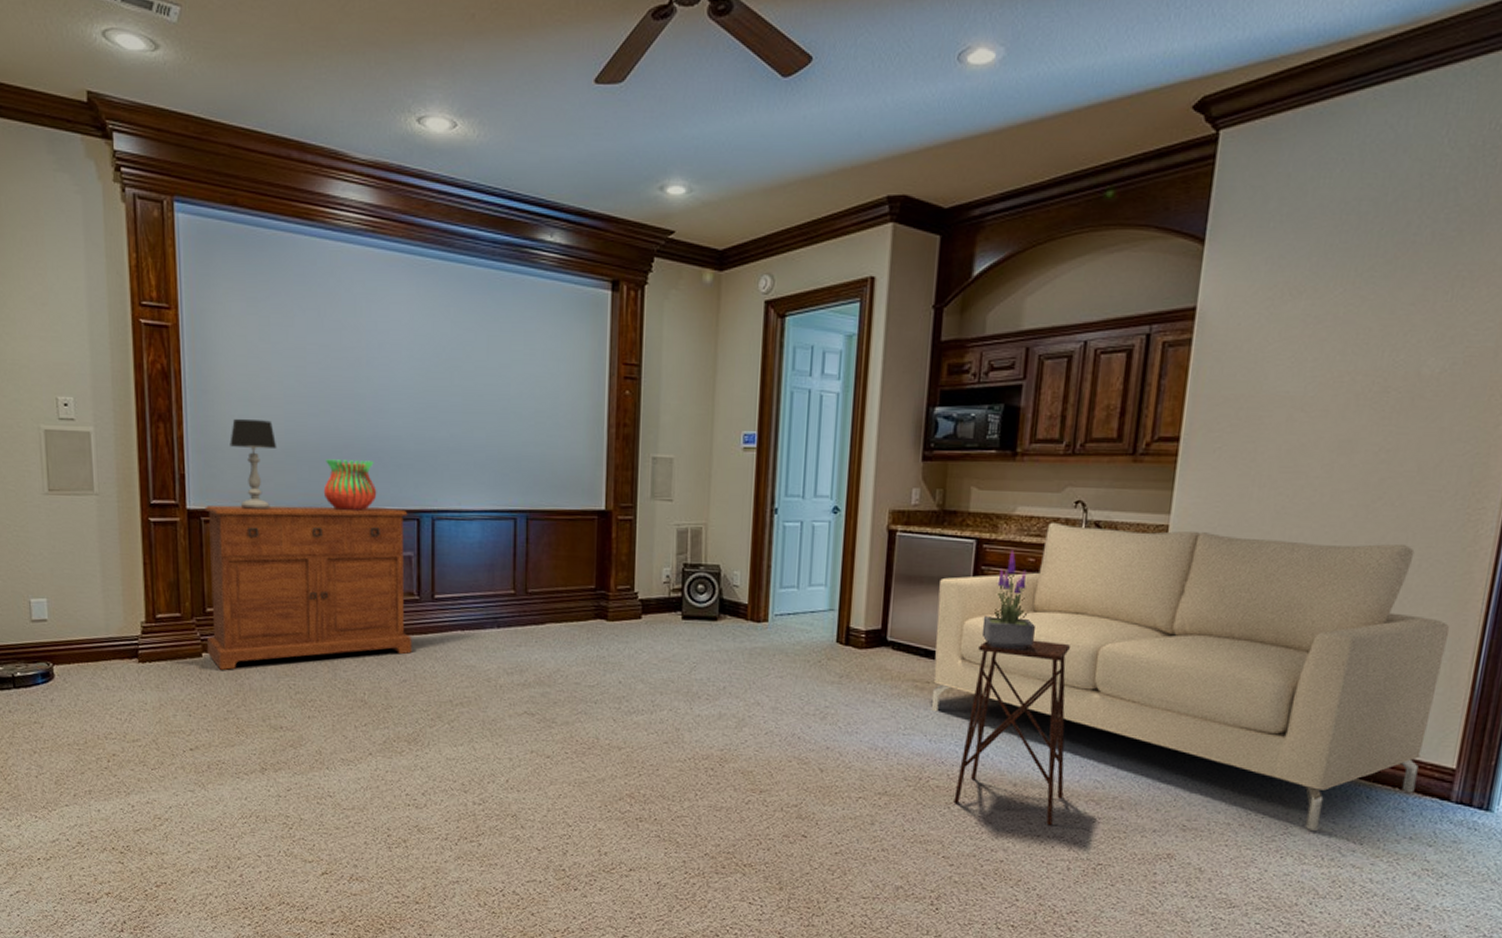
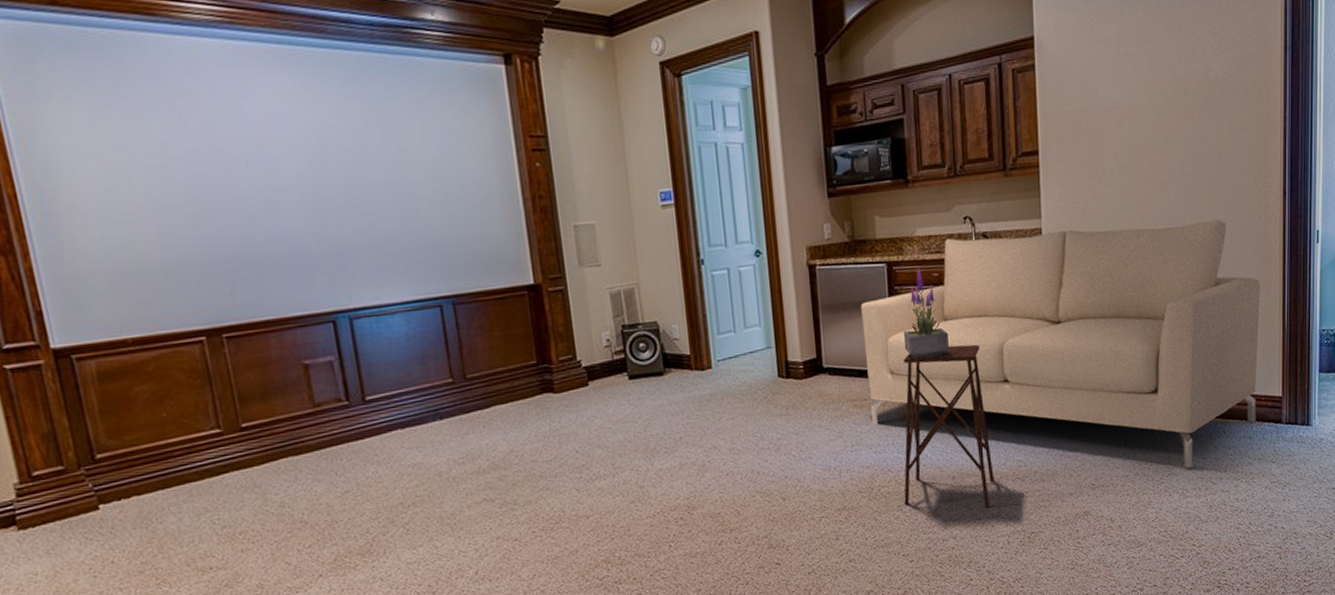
sideboard: present [204,505,412,670] -> none [74,313,351,519]
table lamp: present [230,418,277,511] -> none [93,238,156,340]
vase: present [323,459,377,511] -> none [215,266,282,325]

